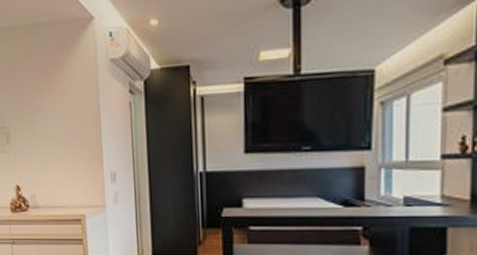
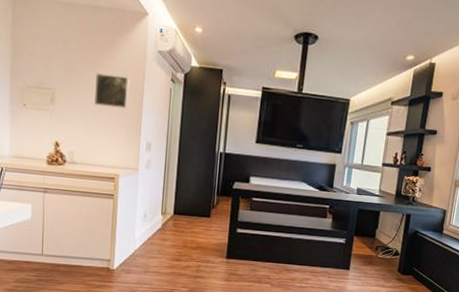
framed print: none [47,97,86,138] -> present [94,72,130,109]

